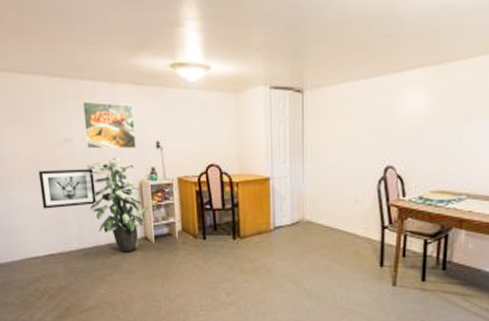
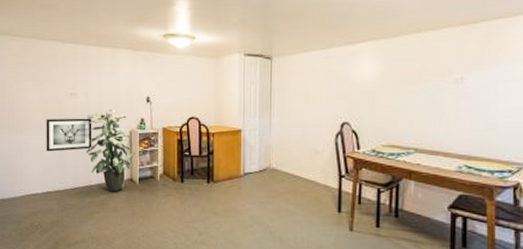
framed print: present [81,101,136,149] -> none [88,63,130,102]

